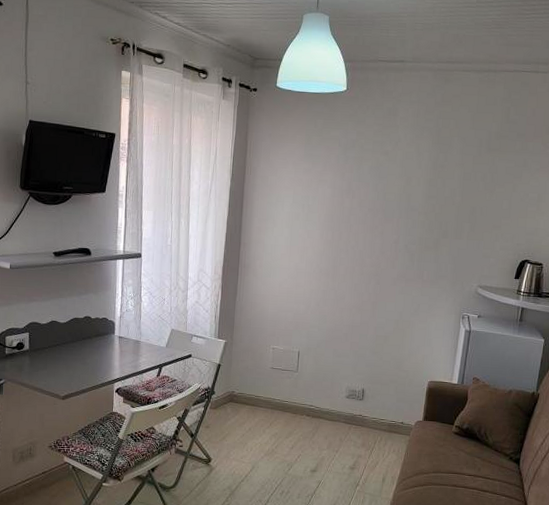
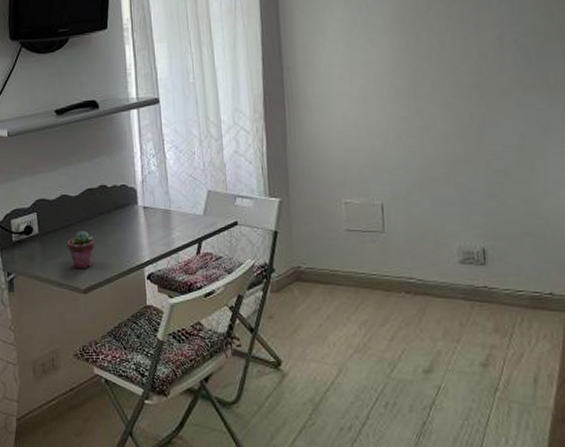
potted succulent: none [52,351,76,380] -> present [67,231,95,268]

